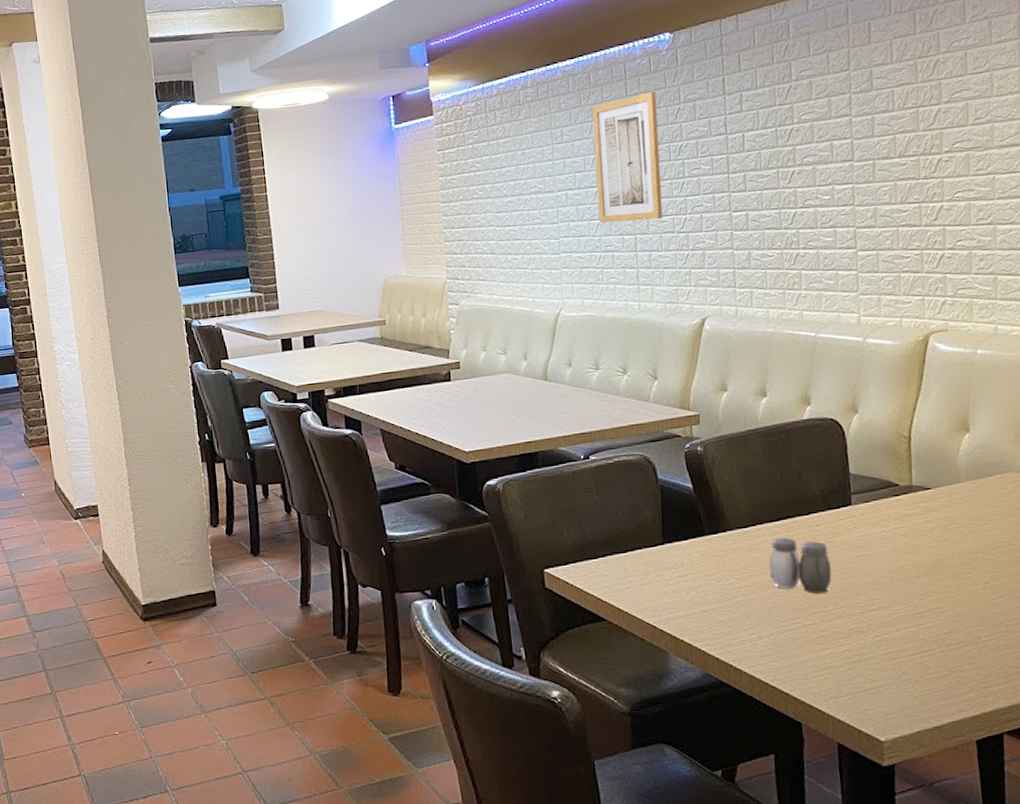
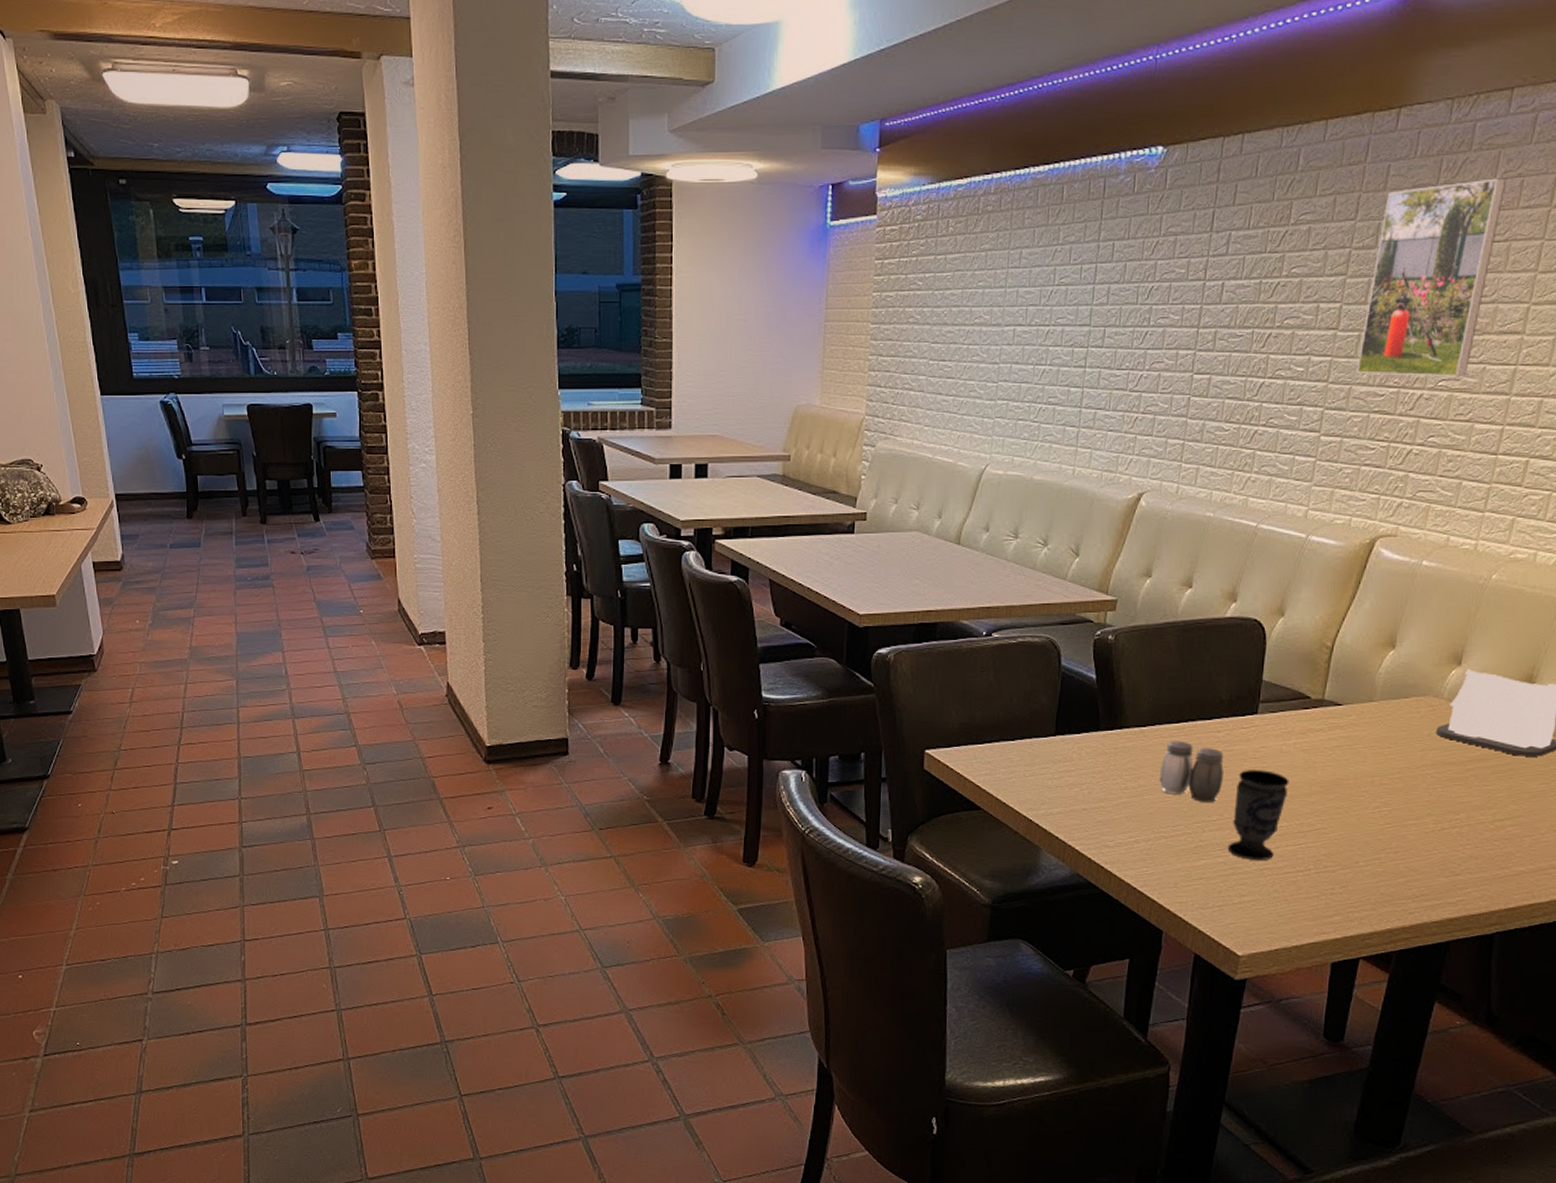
wall art: present [592,91,663,224] -> none [1045,217,1135,372]
cup: none [845,557,897,645] -> present [1227,770,1289,860]
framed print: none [873,21,979,196] -> present [1356,178,1507,378]

